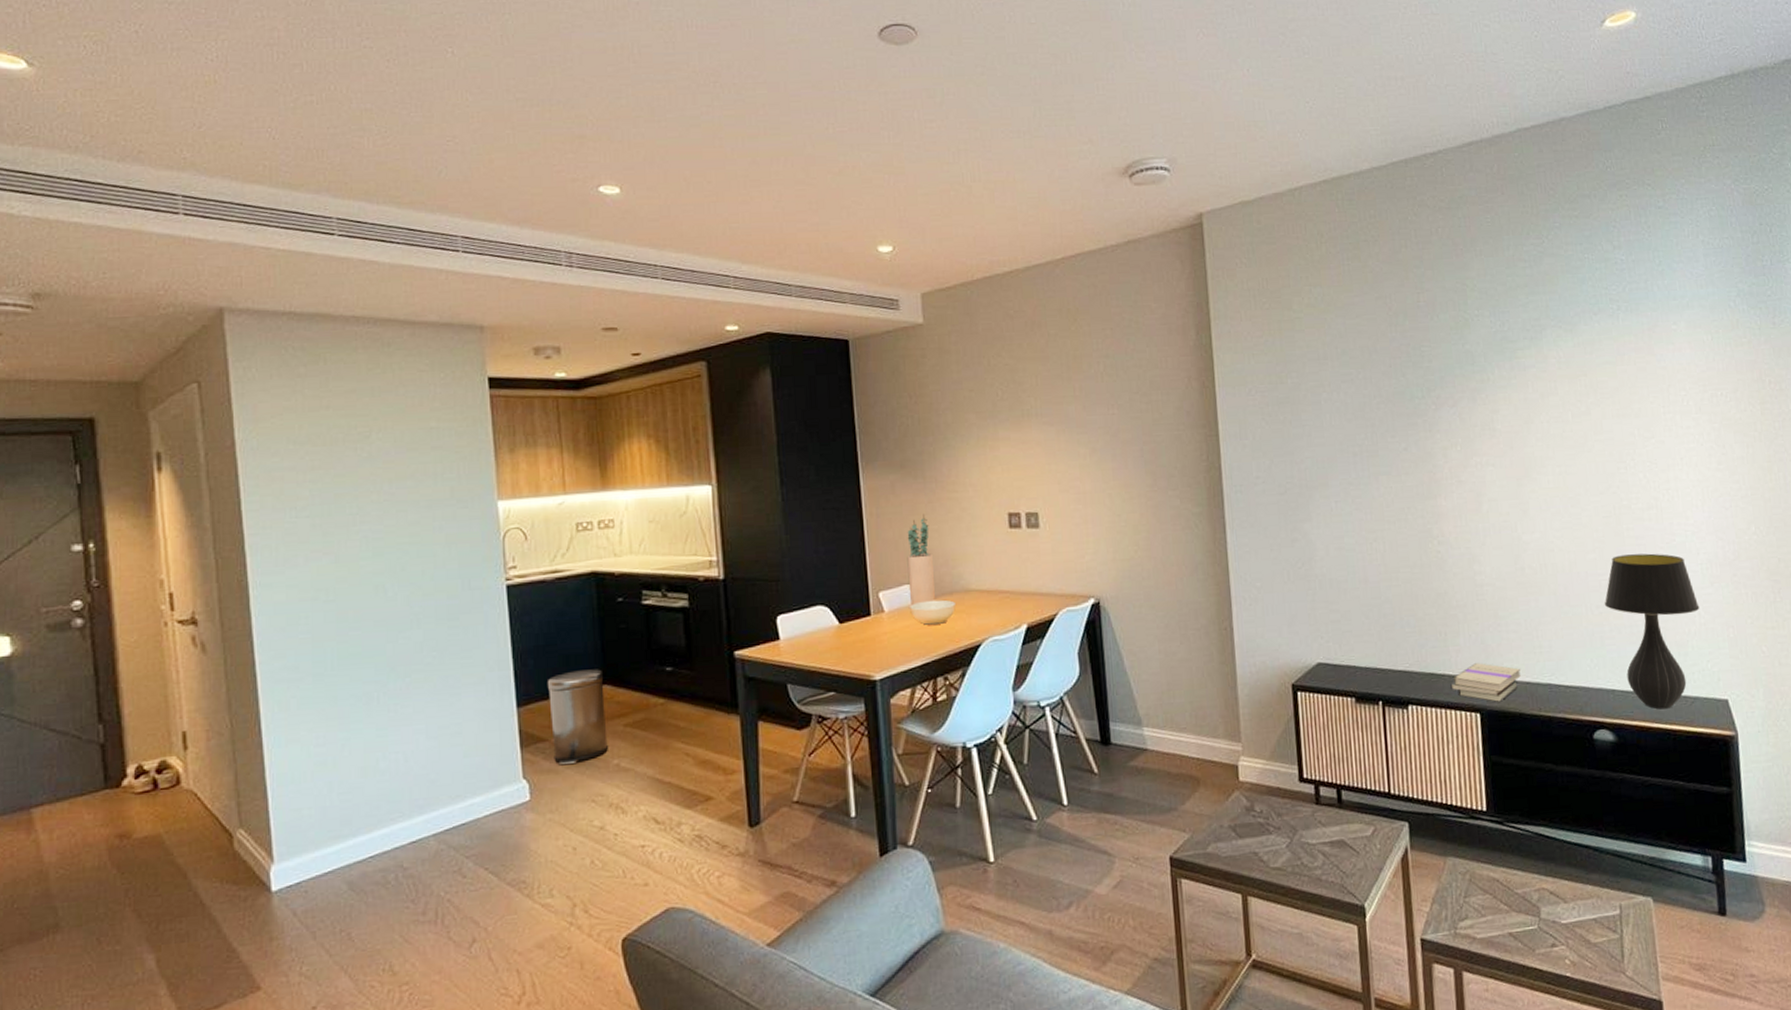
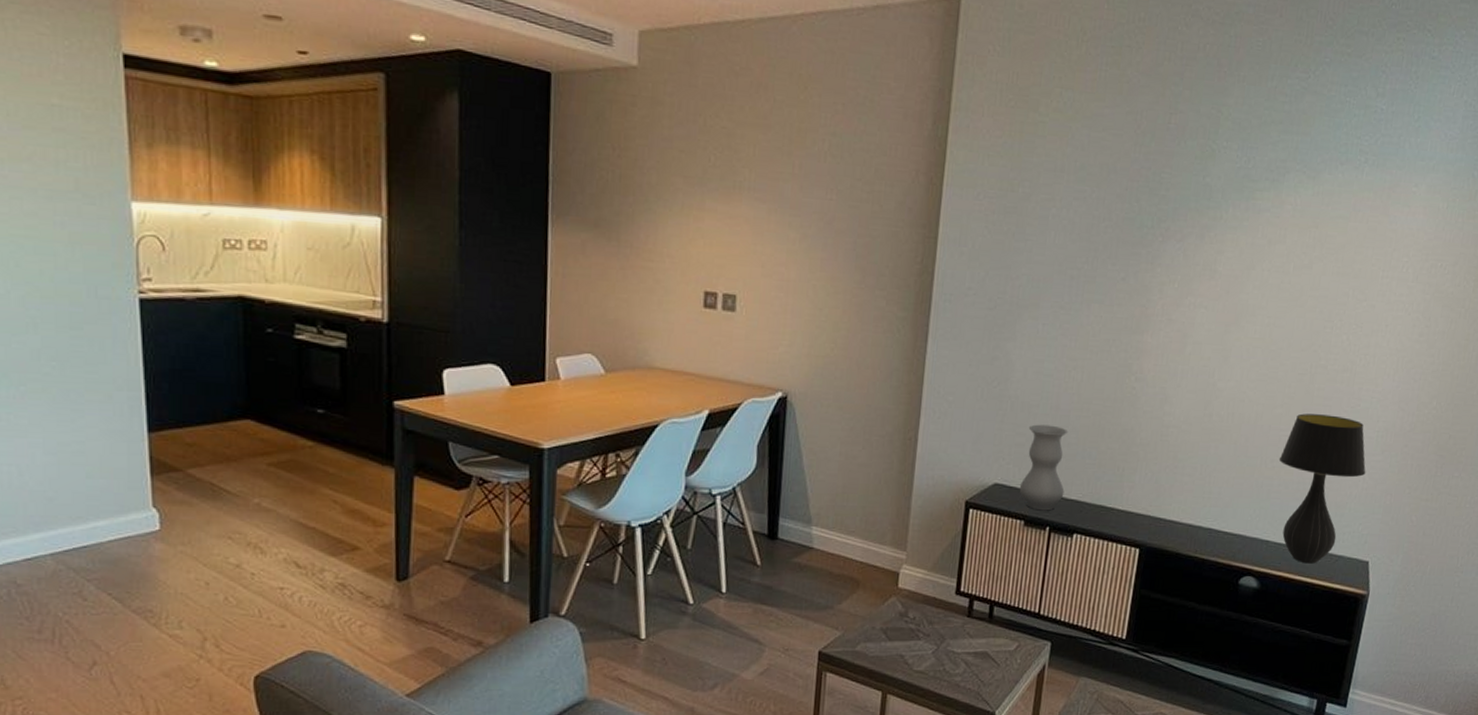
pedal bin: present [548,669,608,766] -> none [184,400,248,499]
vase: present [907,514,935,606] -> none [588,280,618,377]
bowl: present [910,599,957,625] -> none [588,373,638,399]
vase: none [1341,598,1391,686] -> present [1019,424,1069,511]
books: present [1450,663,1521,703] -> none [1117,501,1186,541]

